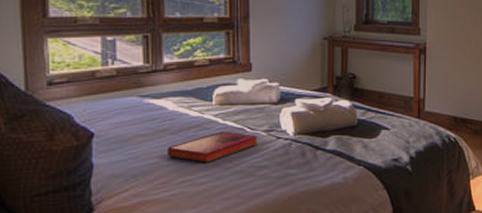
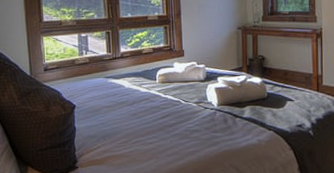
hardback book: present [166,131,258,163] -> none [125,103,191,128]

